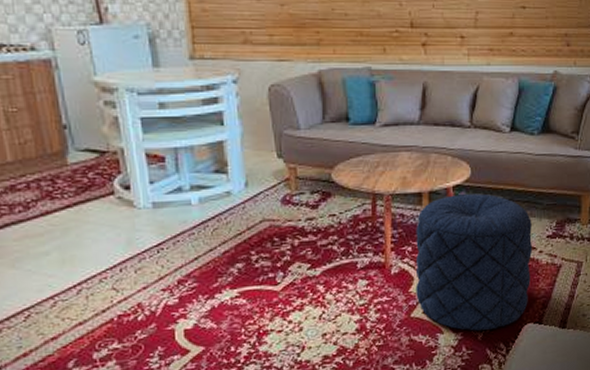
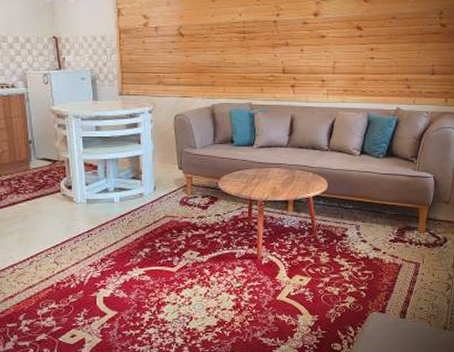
pouf: present [415,193,532,331] -> none [281,203,377,315]

